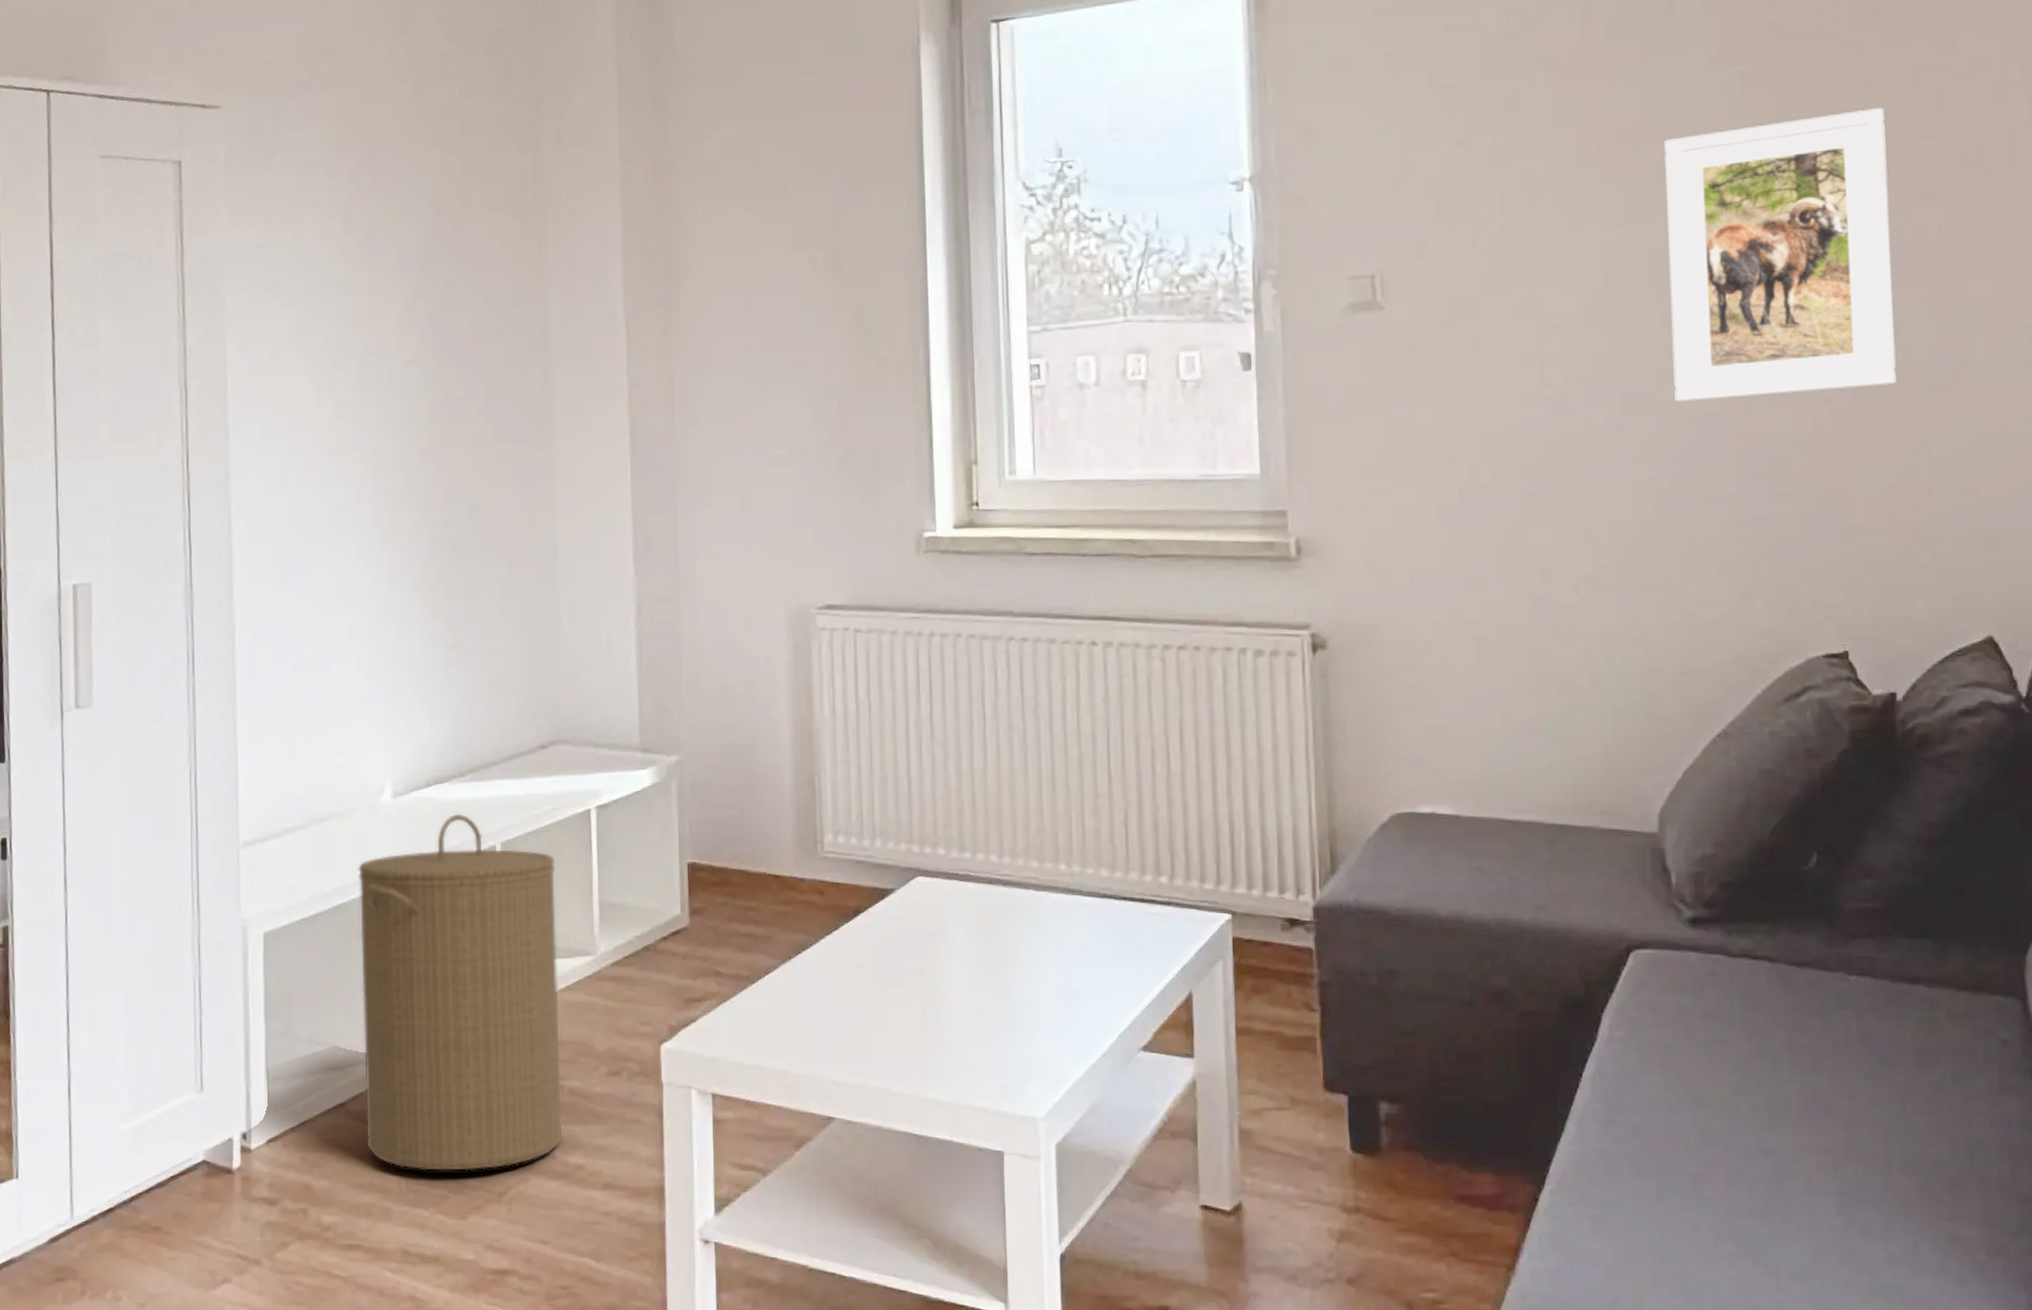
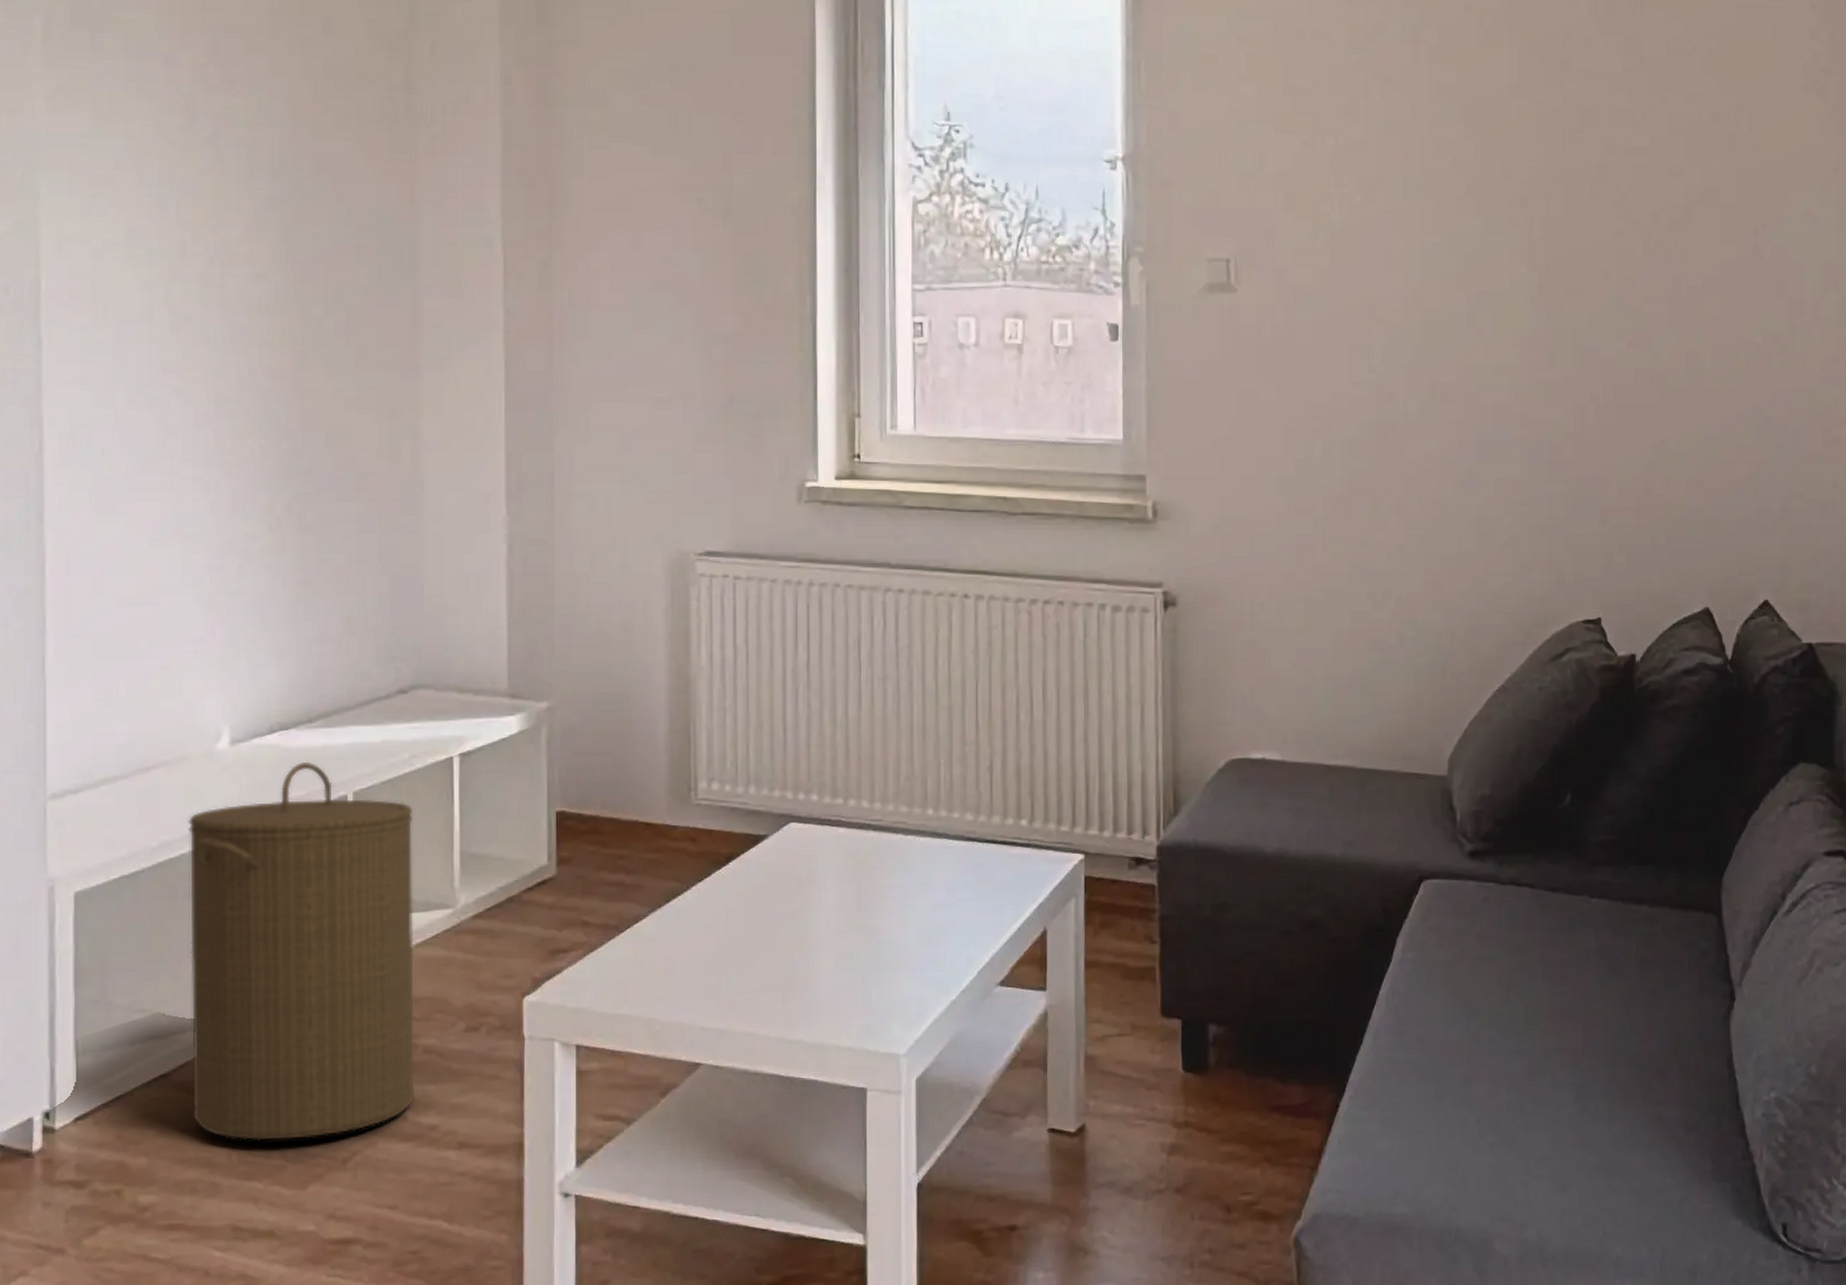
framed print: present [1664,108,1897,403] -> none [1474,145,1647,394]

